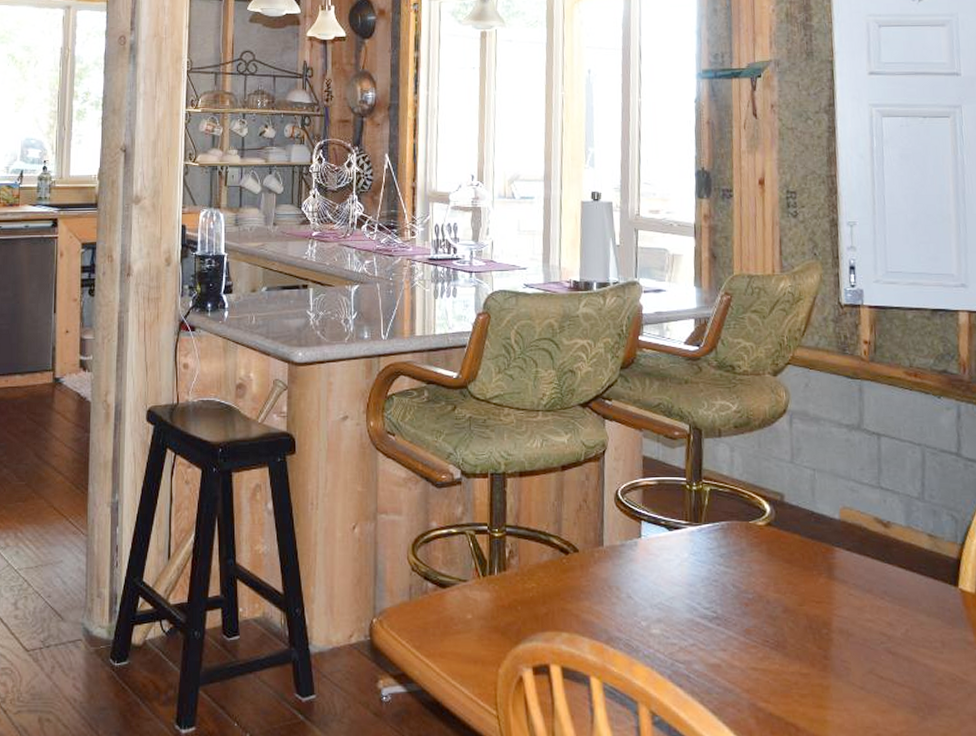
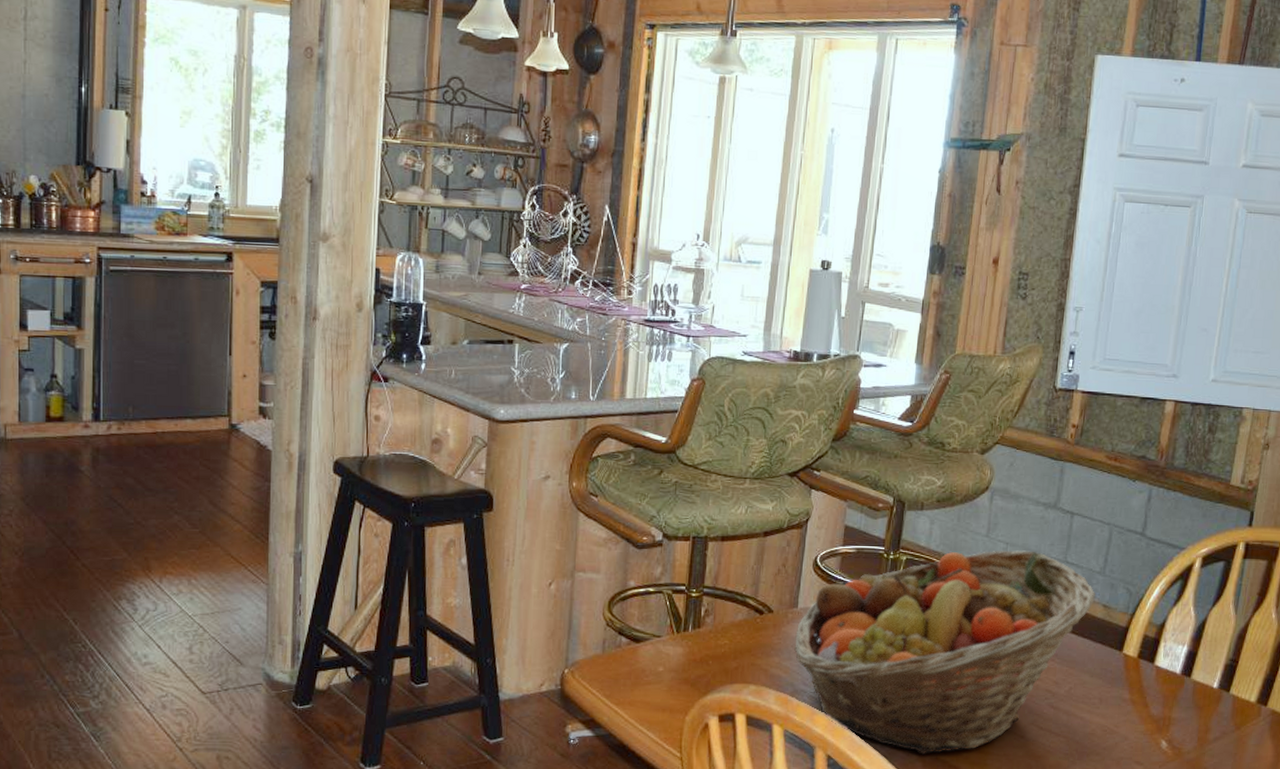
fruit basket: none [604,476,919,710] -> present [794,550,1096,754]

